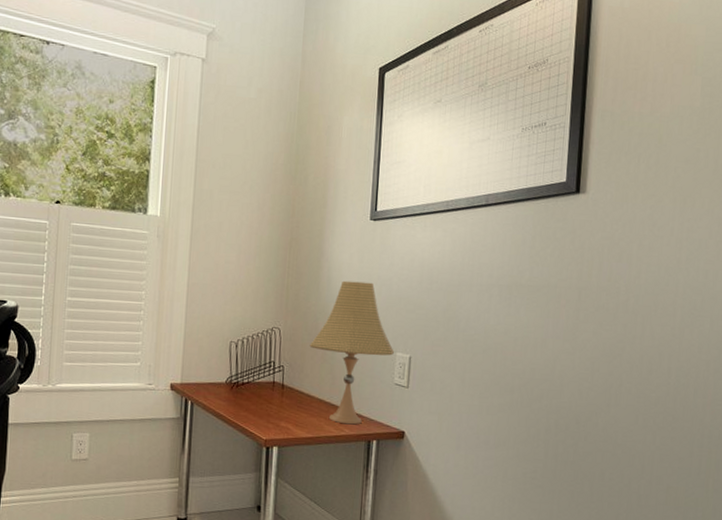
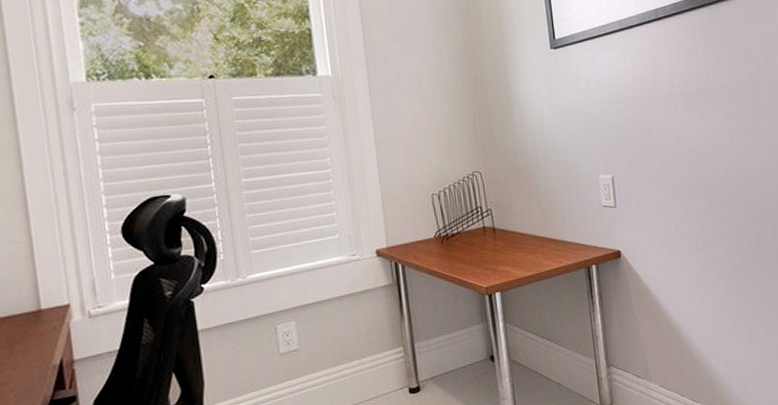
desk lamp: present [309,280,395,425] -> none [513,110,598,256]

